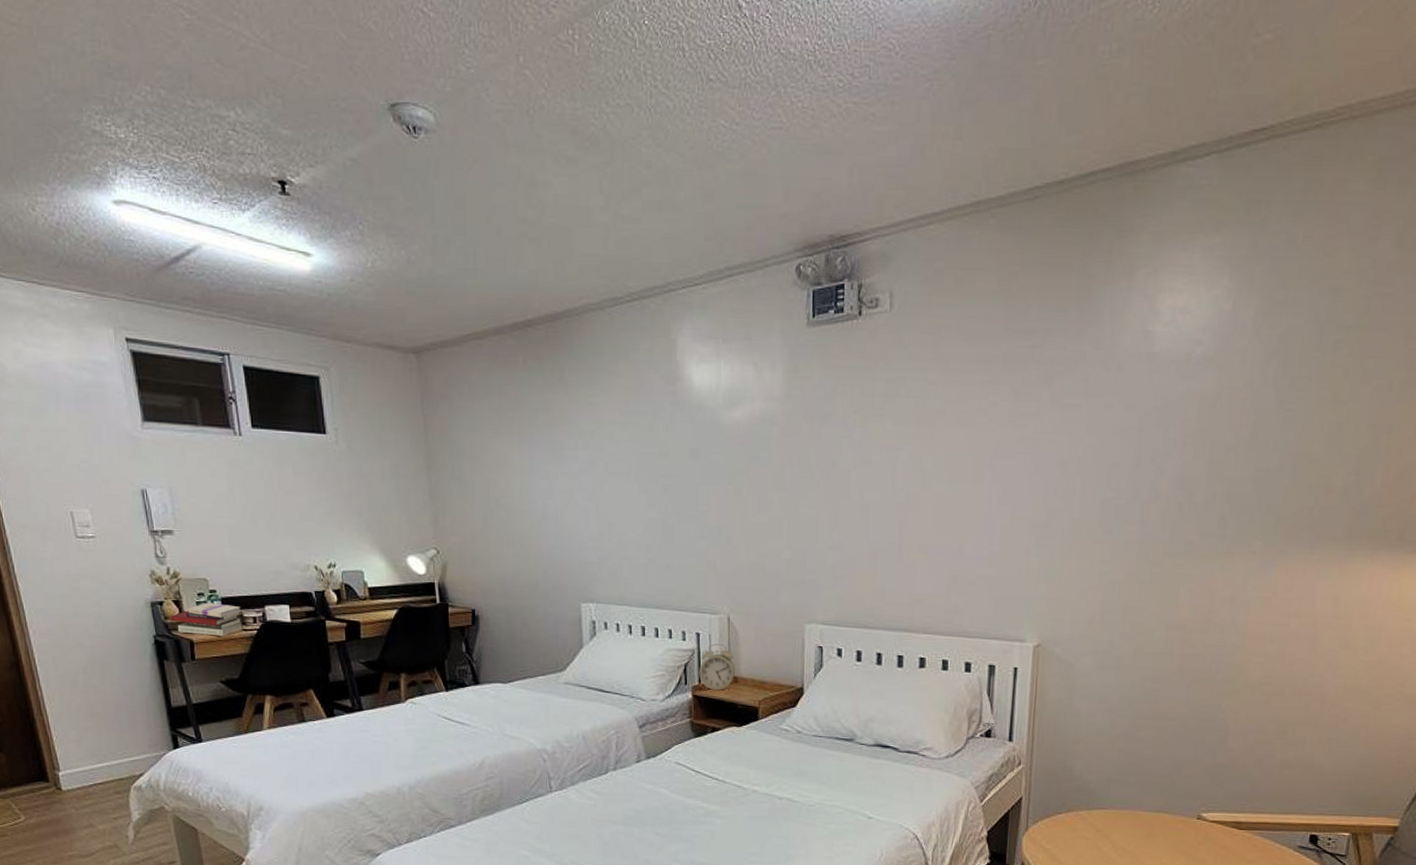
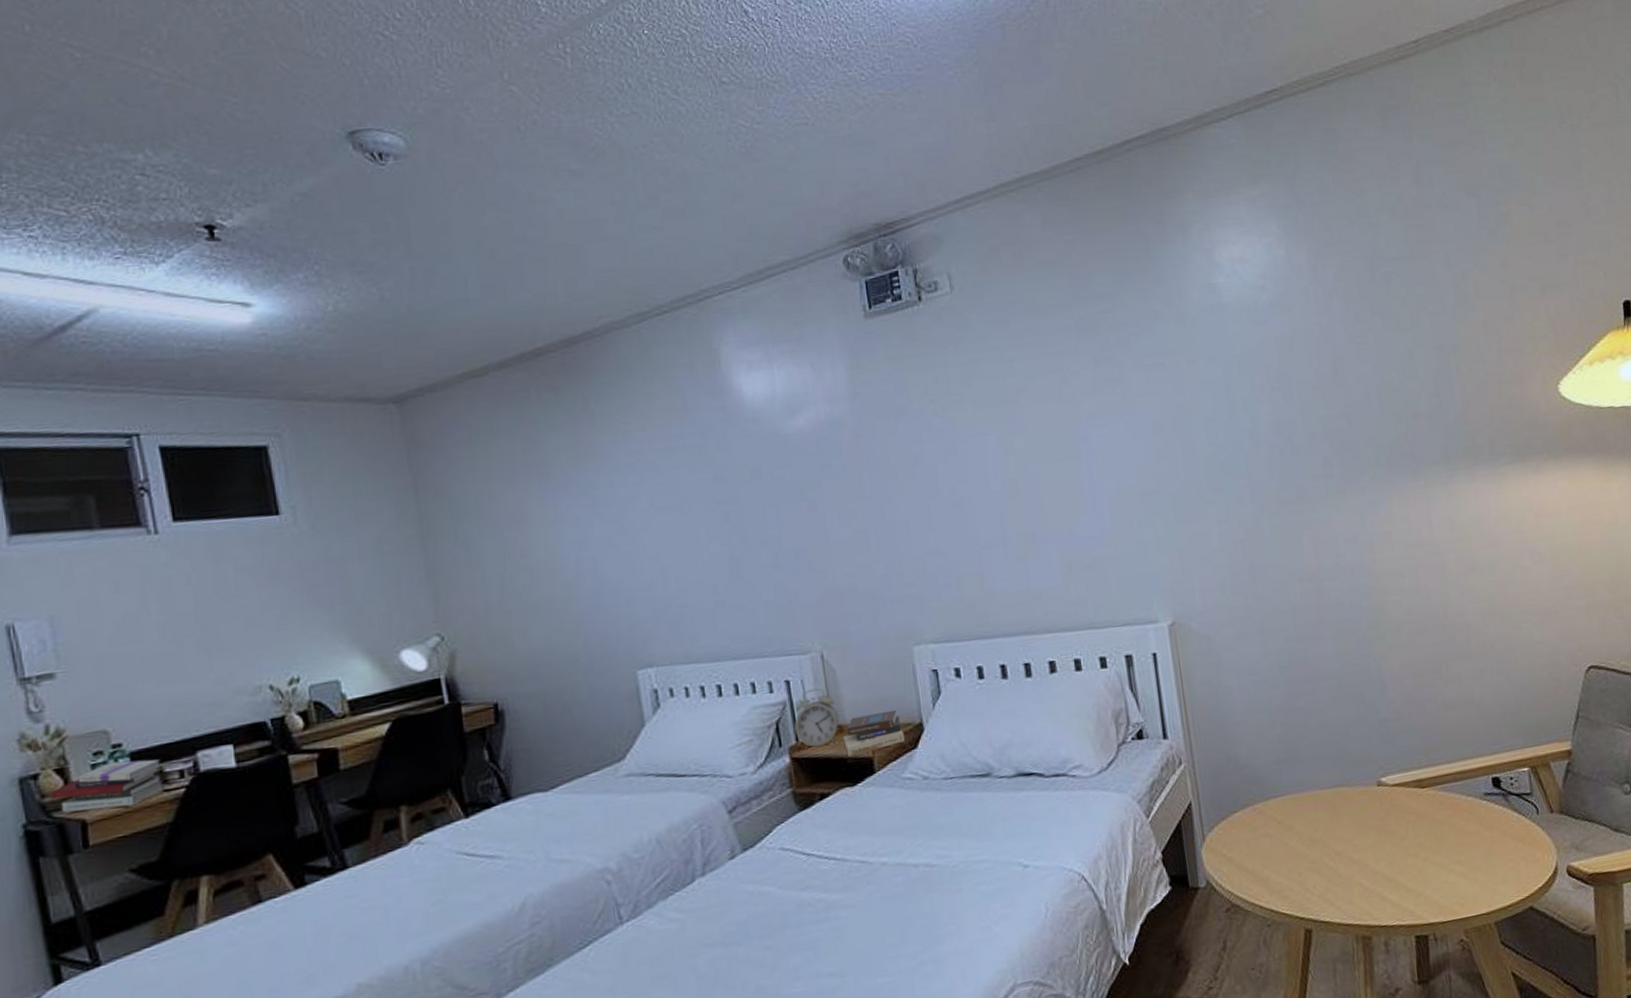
books: none [736,672,787,703] -> present [843,709,905,757]

